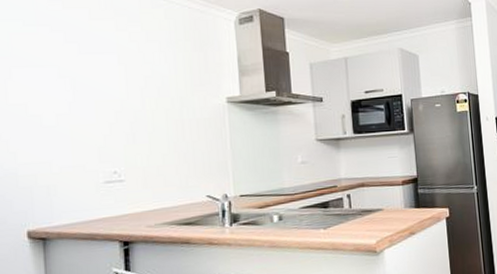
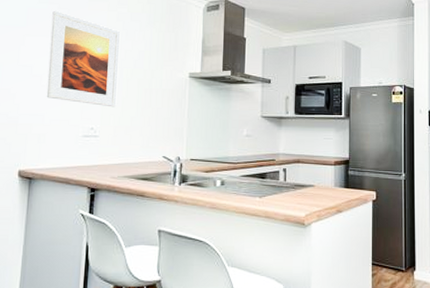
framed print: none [44,34,142,146] -> present [46,10,121,108]

